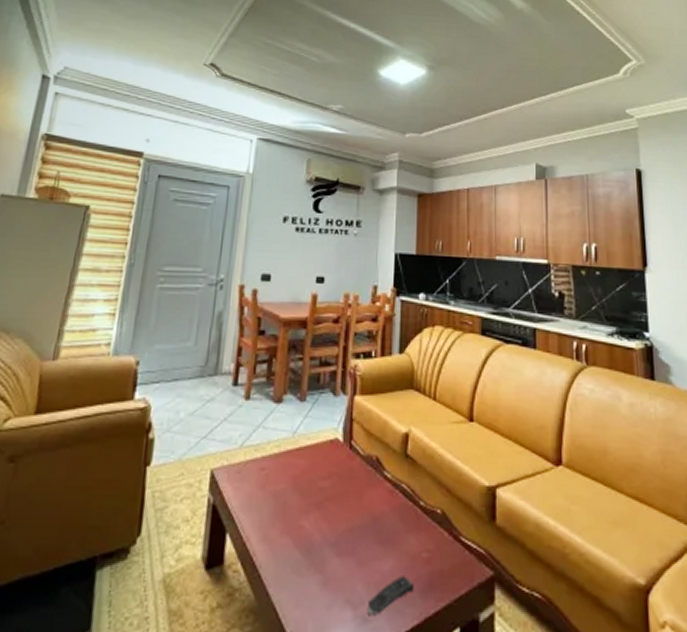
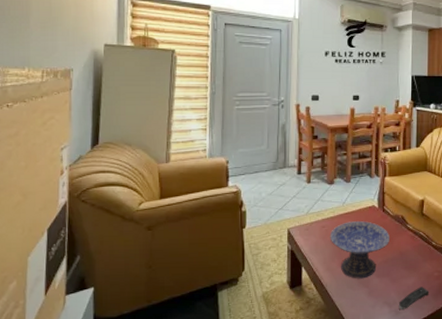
decorative bowl: none [270,462,359,558] -> present [329,221,391,279]

